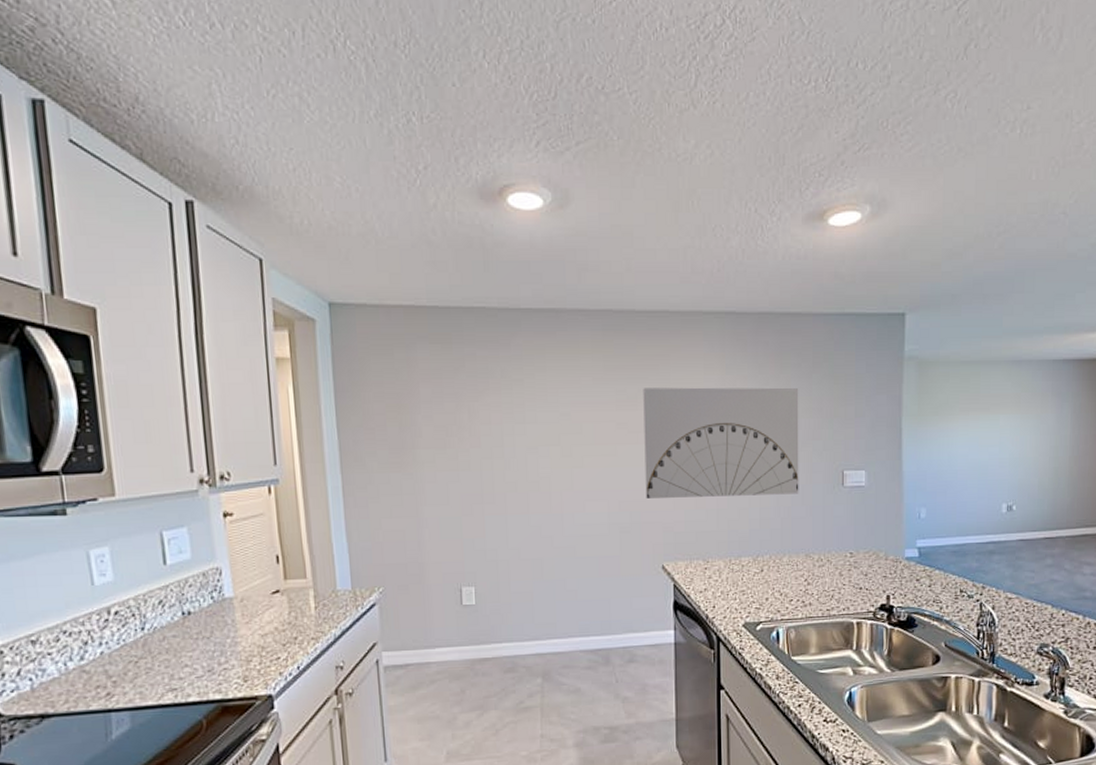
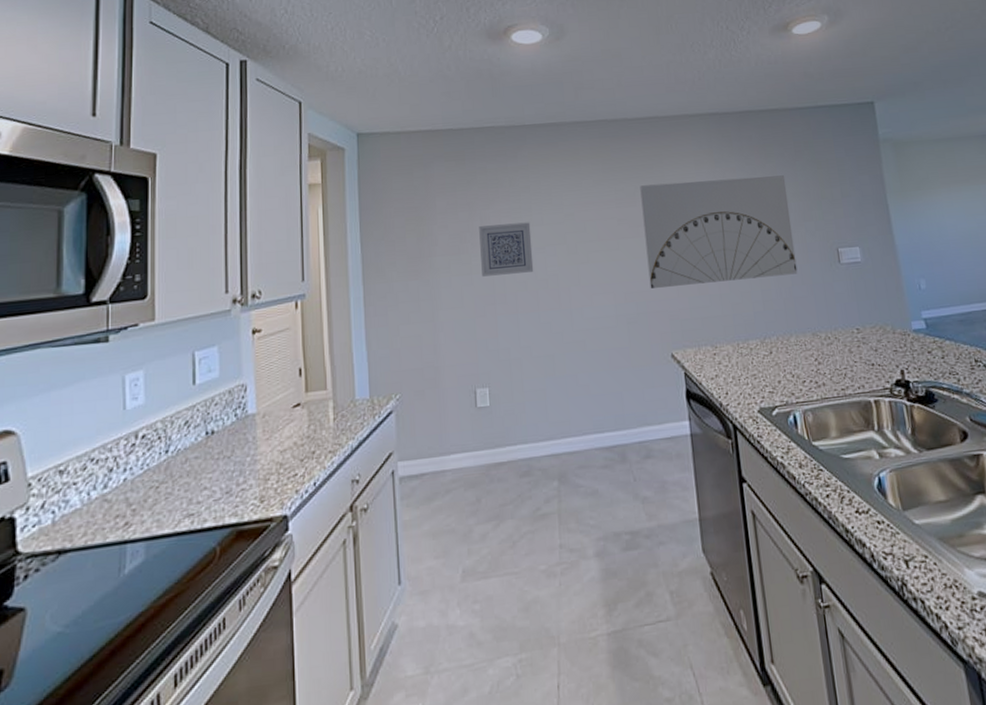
wall art: none [467,419,525,474] -> present [479,222,534,277]

